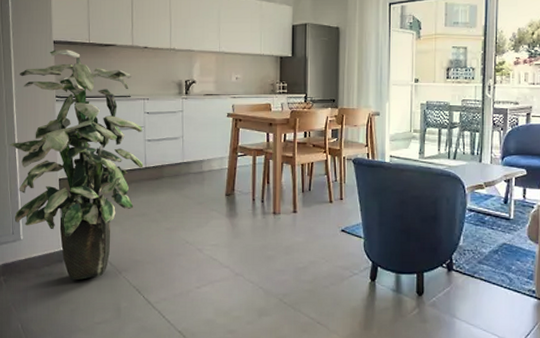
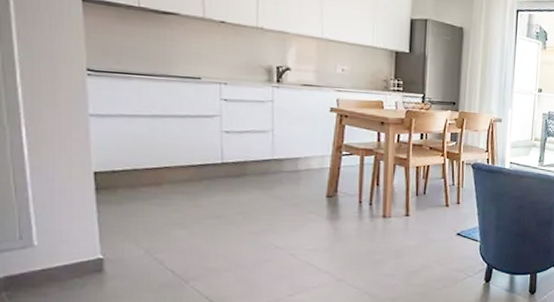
indoor plant: present [10,50,143,281] -> none [12,9,219,293]

